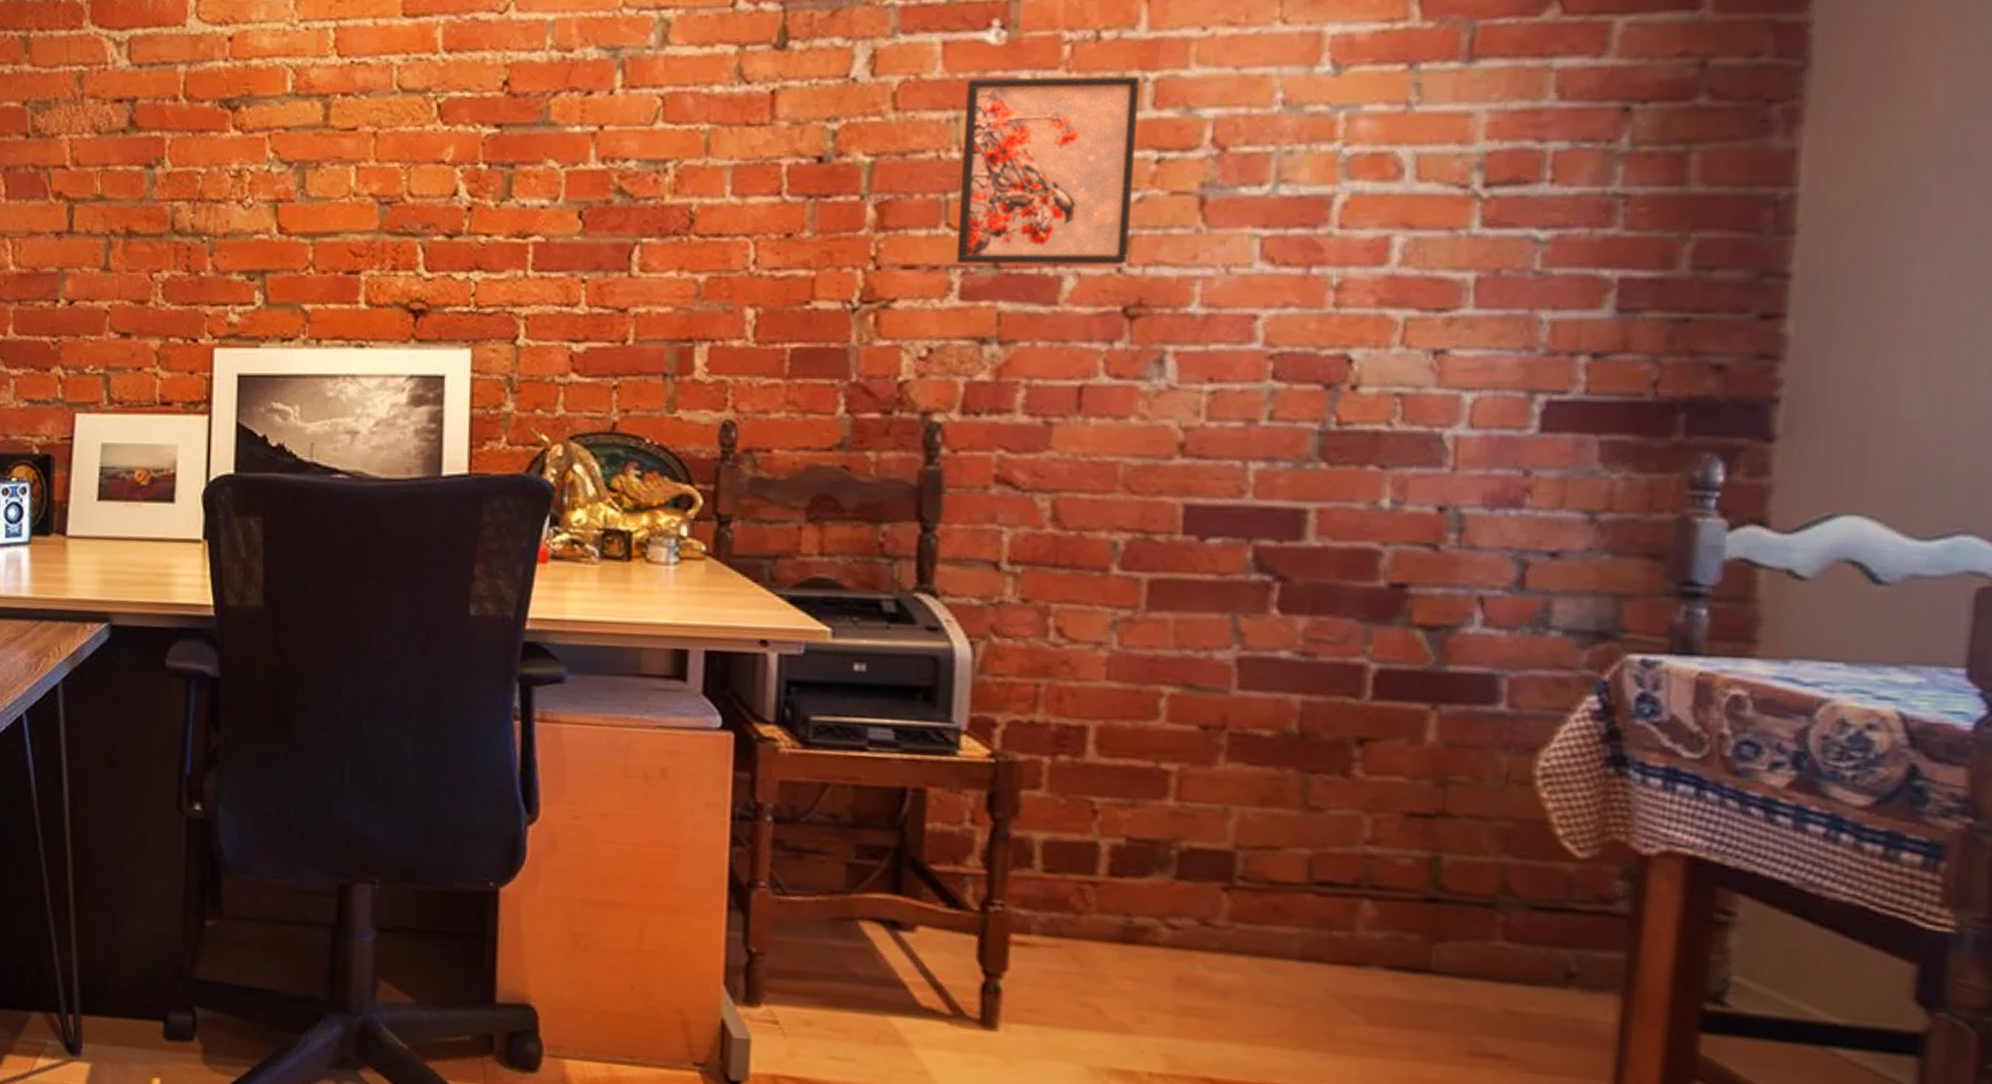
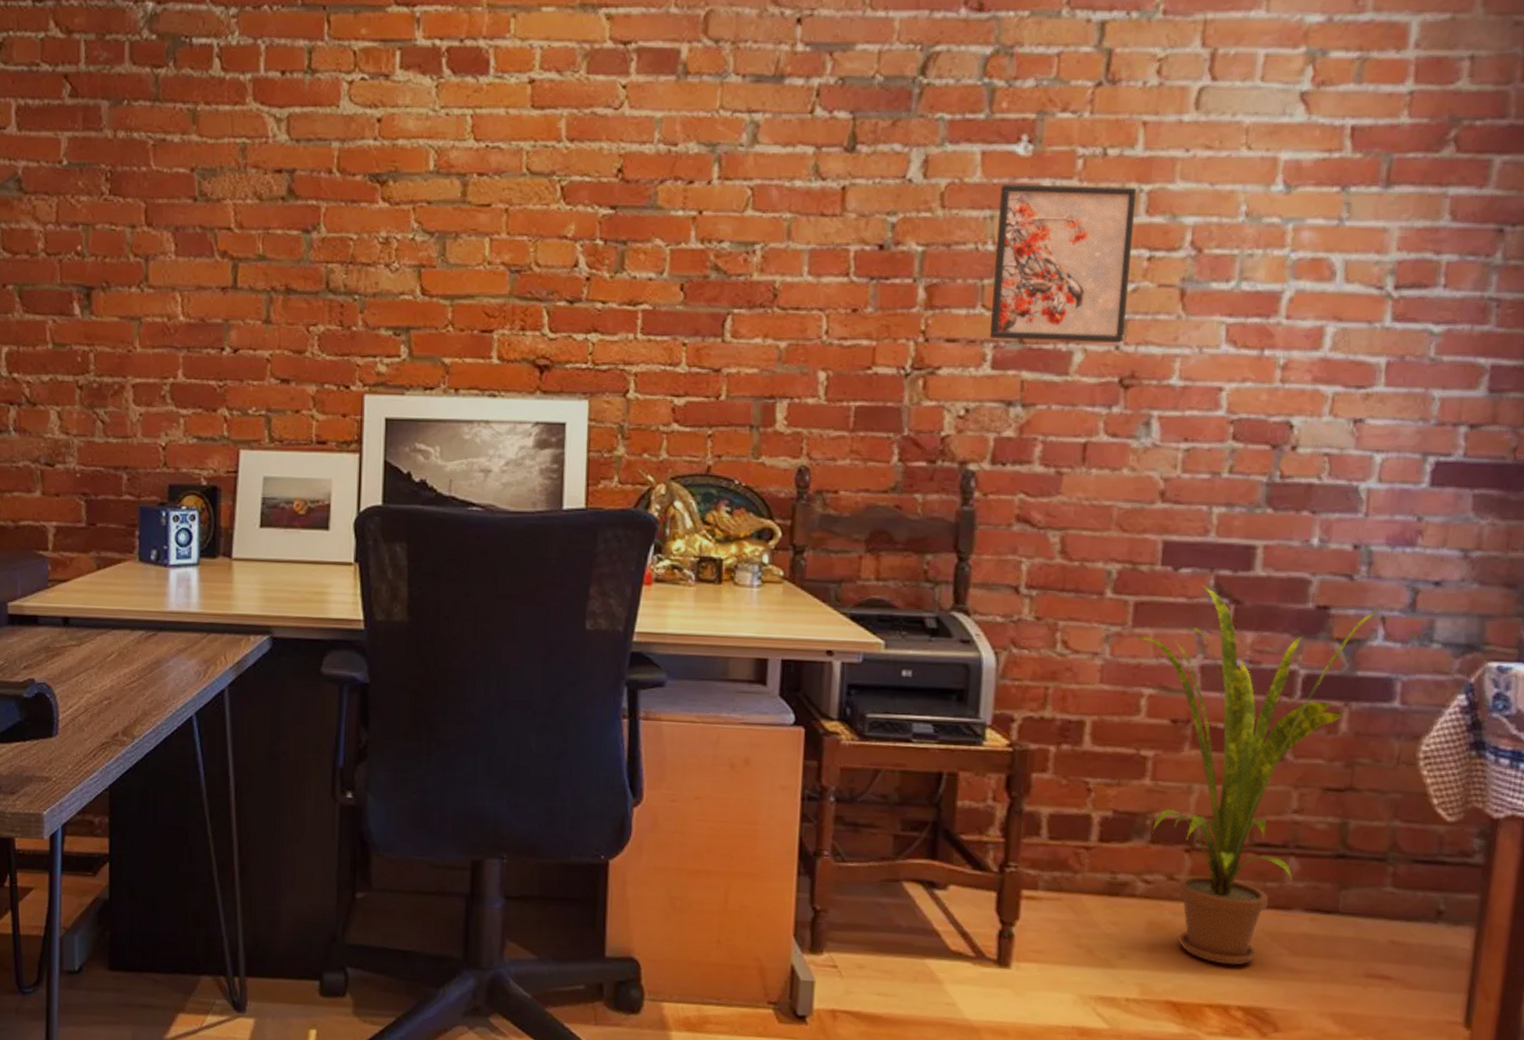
house plant: none [1144,558,1485,1035] -> present [1130,585,1386,965]

